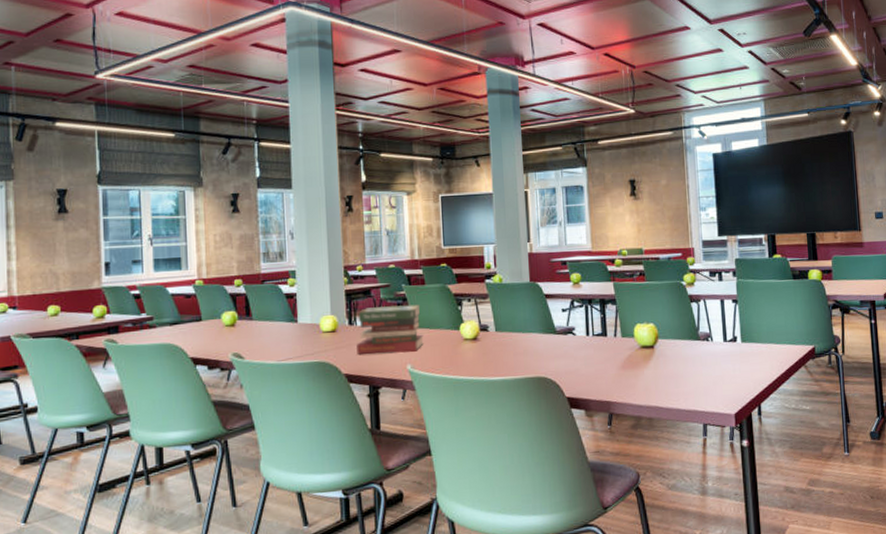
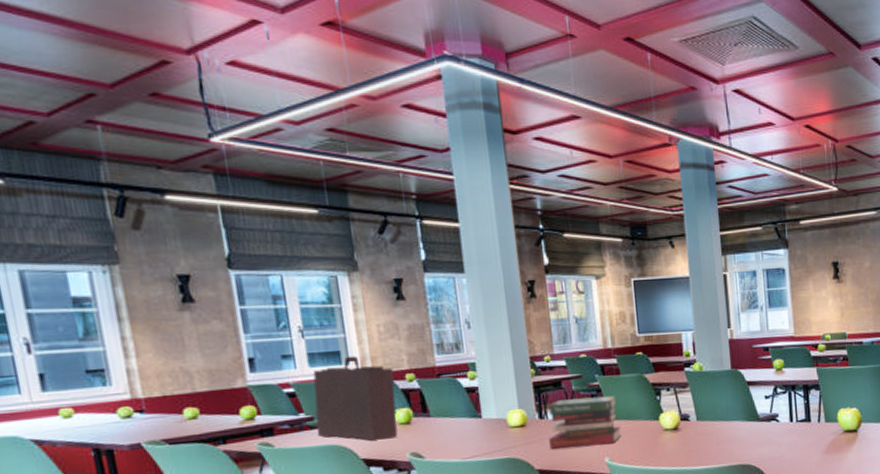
briefcase: none [154,262,225,341] -> present [312,355,398,441]

